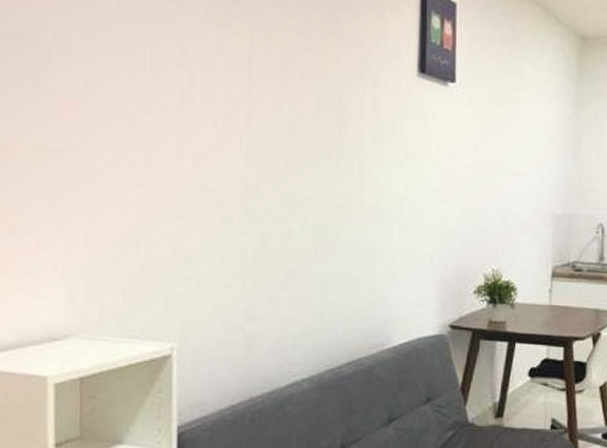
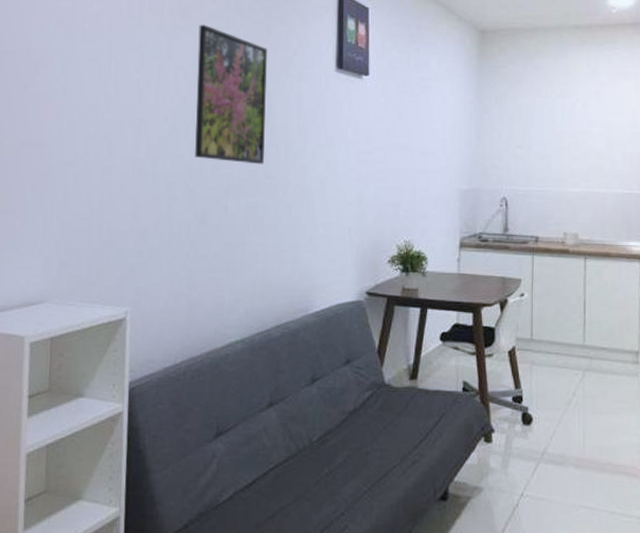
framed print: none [251,12,337,181] -> present [195,24,267,165]

